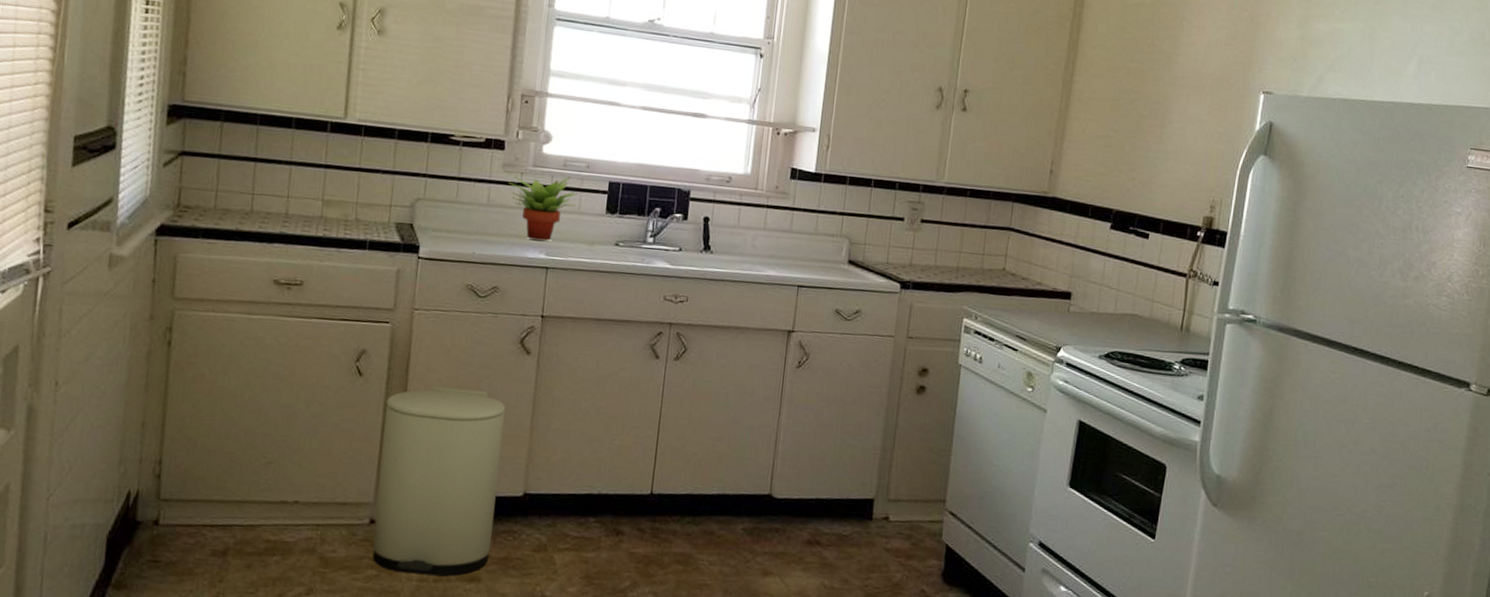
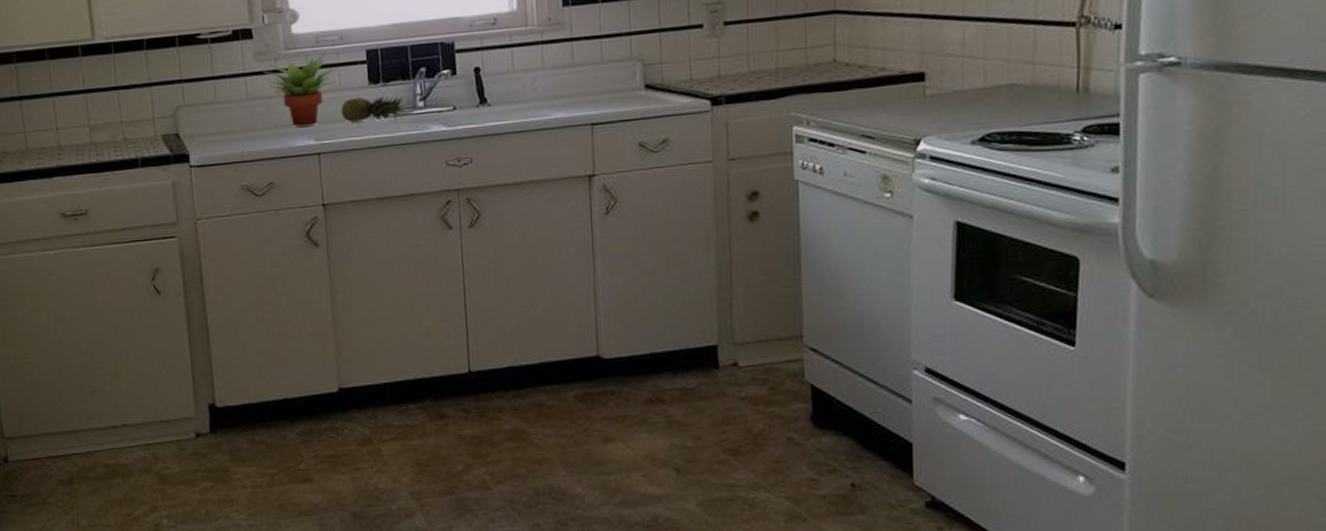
pedal bin: present [372,386,506,577] -> none [188,291,317,482]
fruit: none [575,222,636,252] -> present [341,94,407,122]

